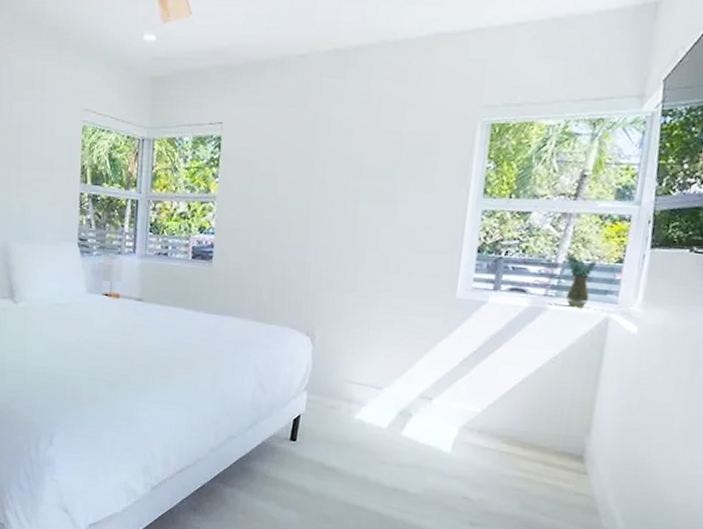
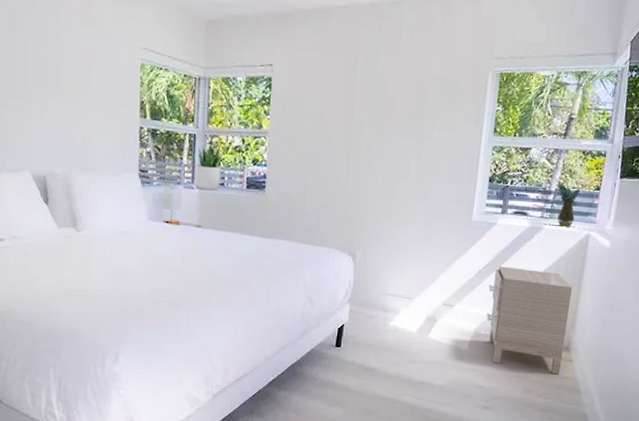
planter: none [136,209,166,262] -> present [195,143,222,192]
nightstand: none [474,353,587,490] -> present [486,266,573,375]

